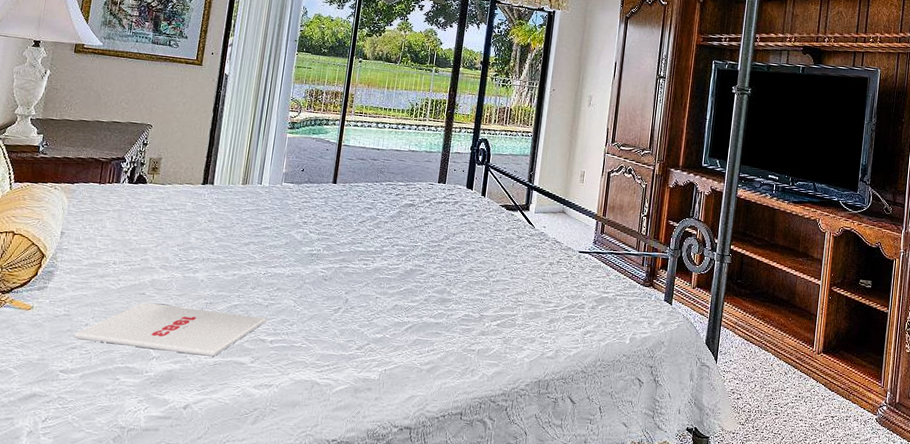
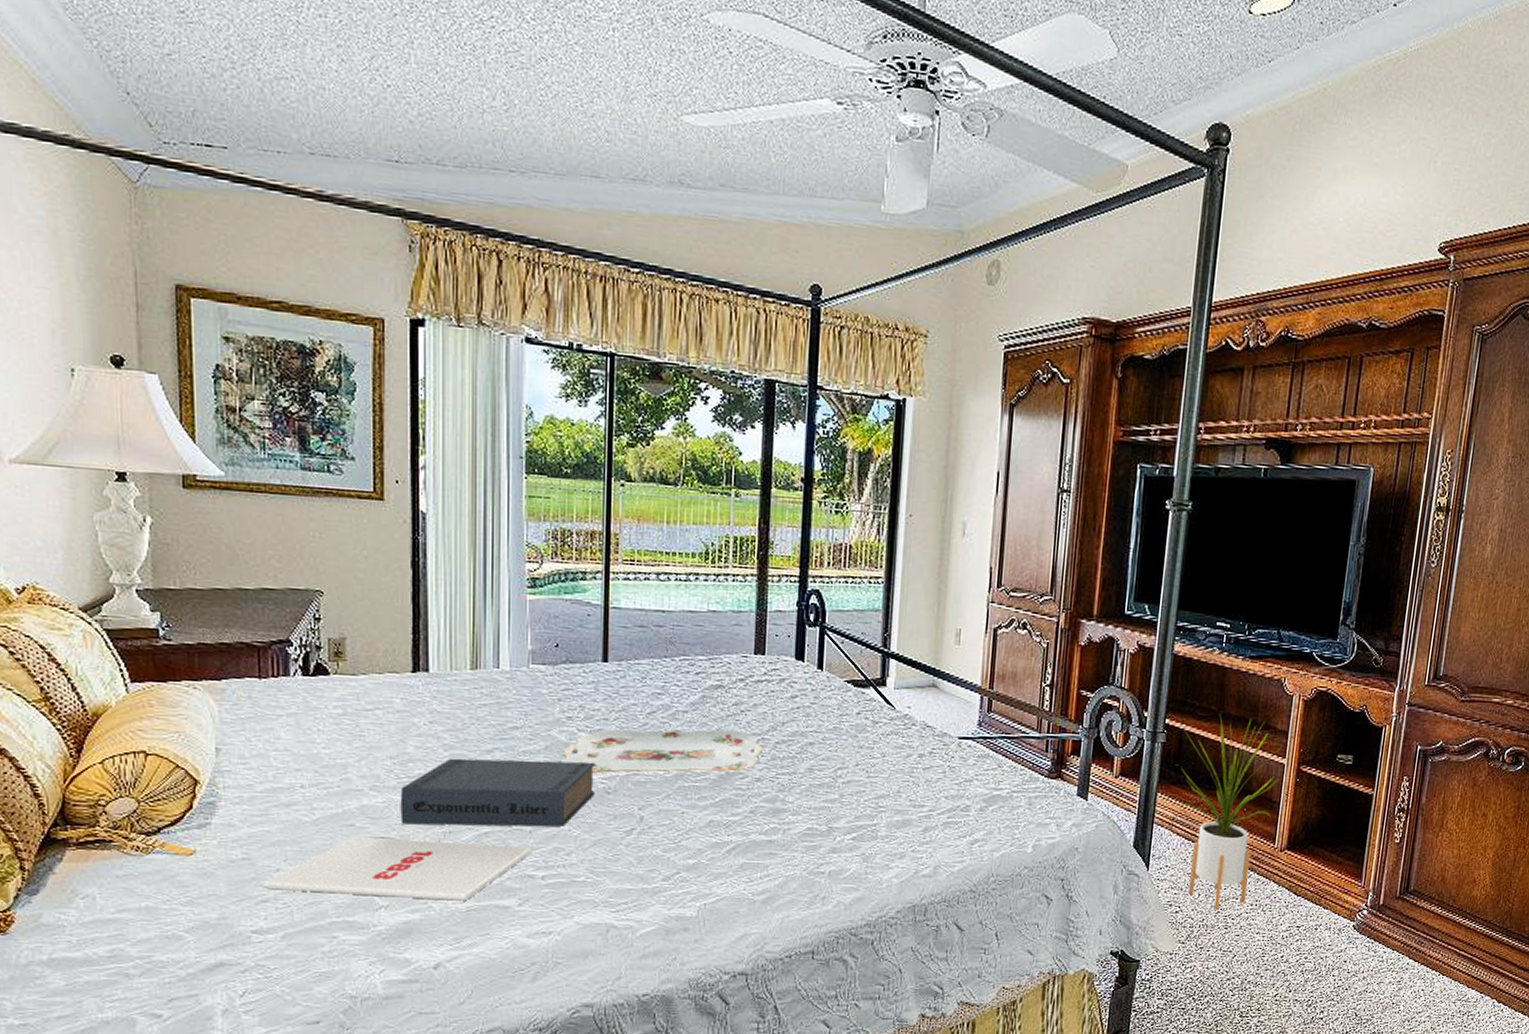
book: none [178,248,319,303] -> present [400,758,596,827]
serving tray: none [295,232,439,269] -> present [561,729,764,773]
house plant: none [739,244,817,399] -> present [1177,715,1282,910]

